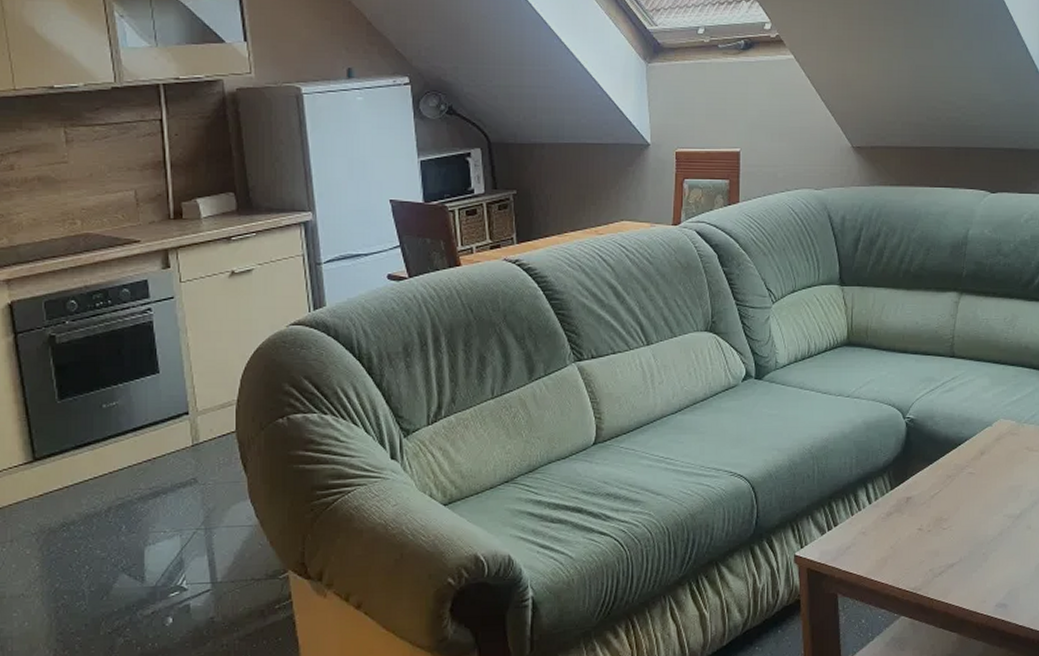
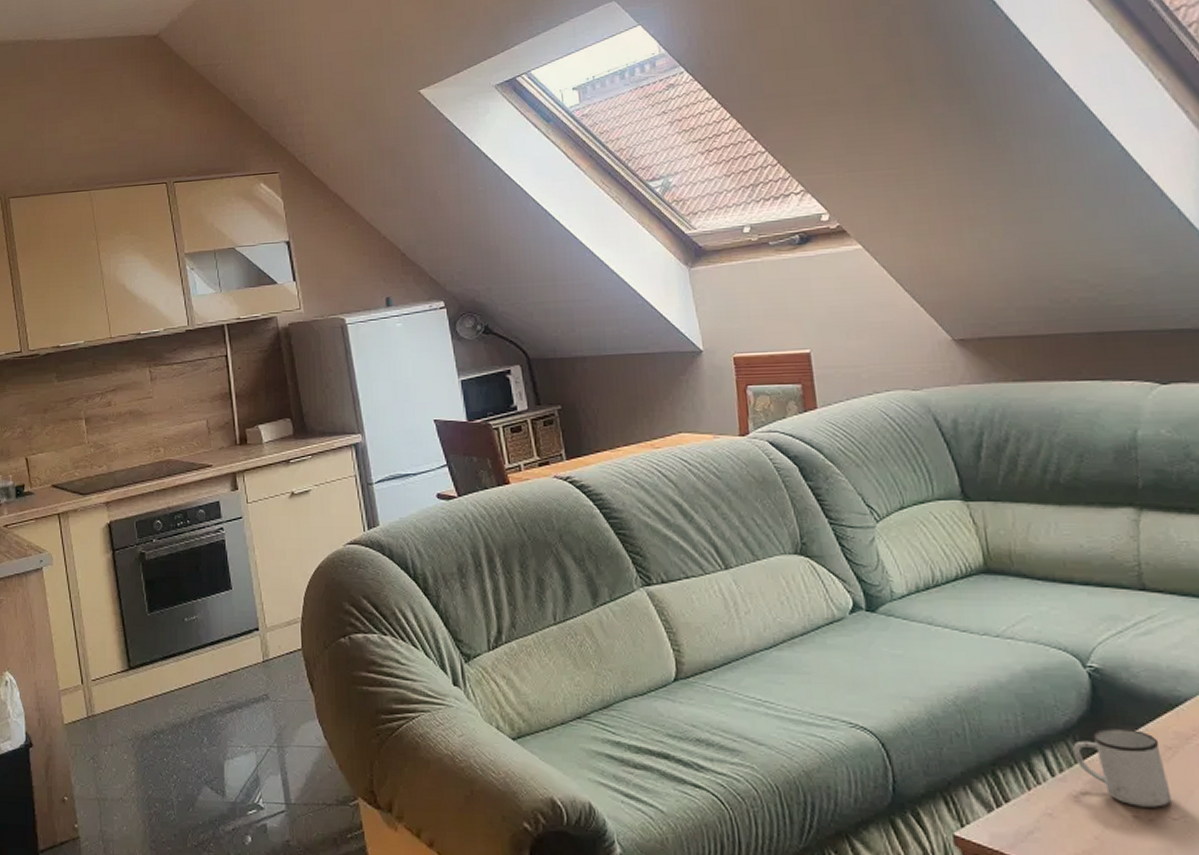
mug: none [887,463,945,522] -> present [1073,727,1173,808]

